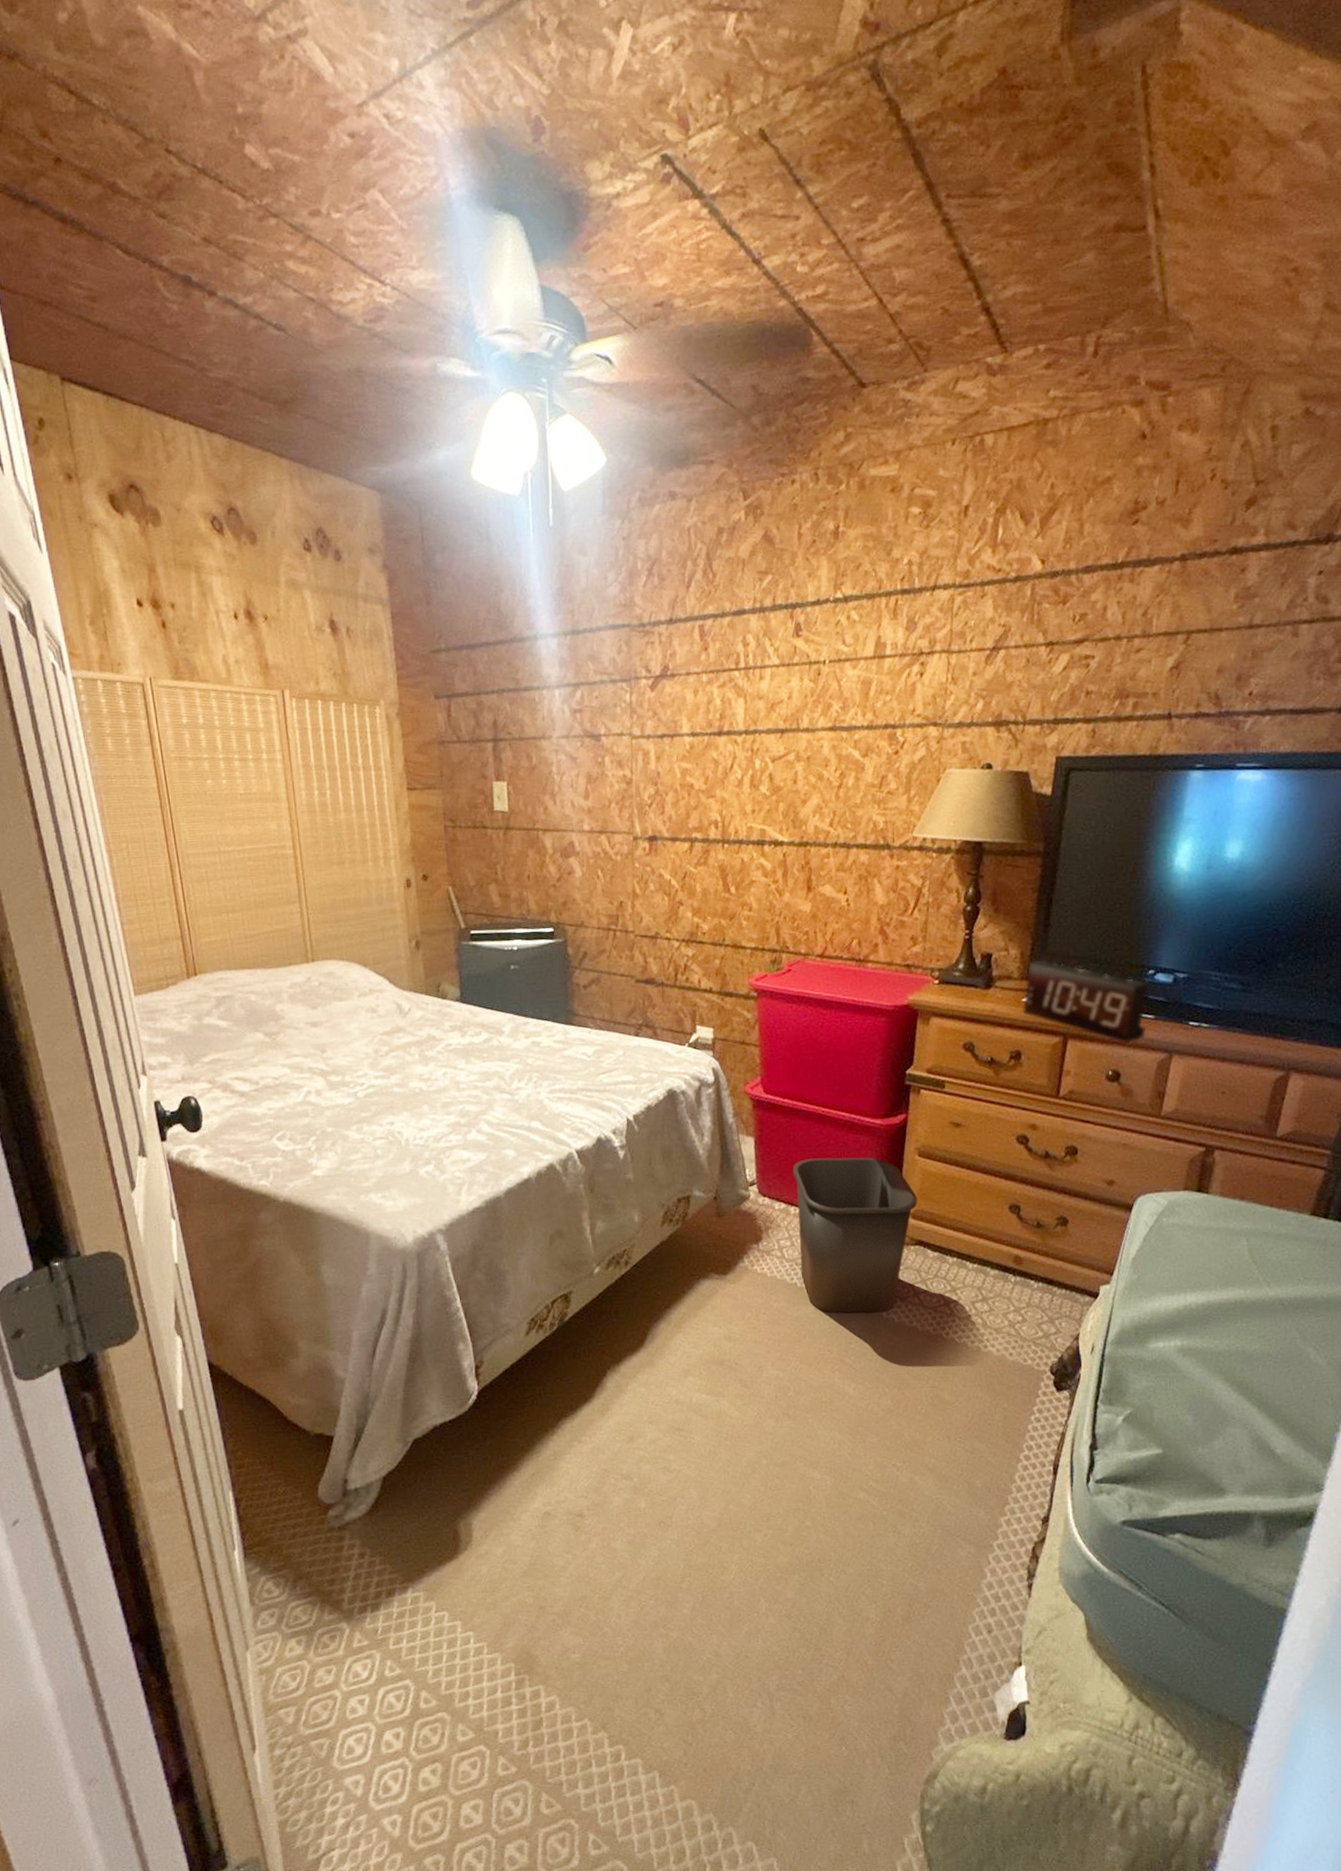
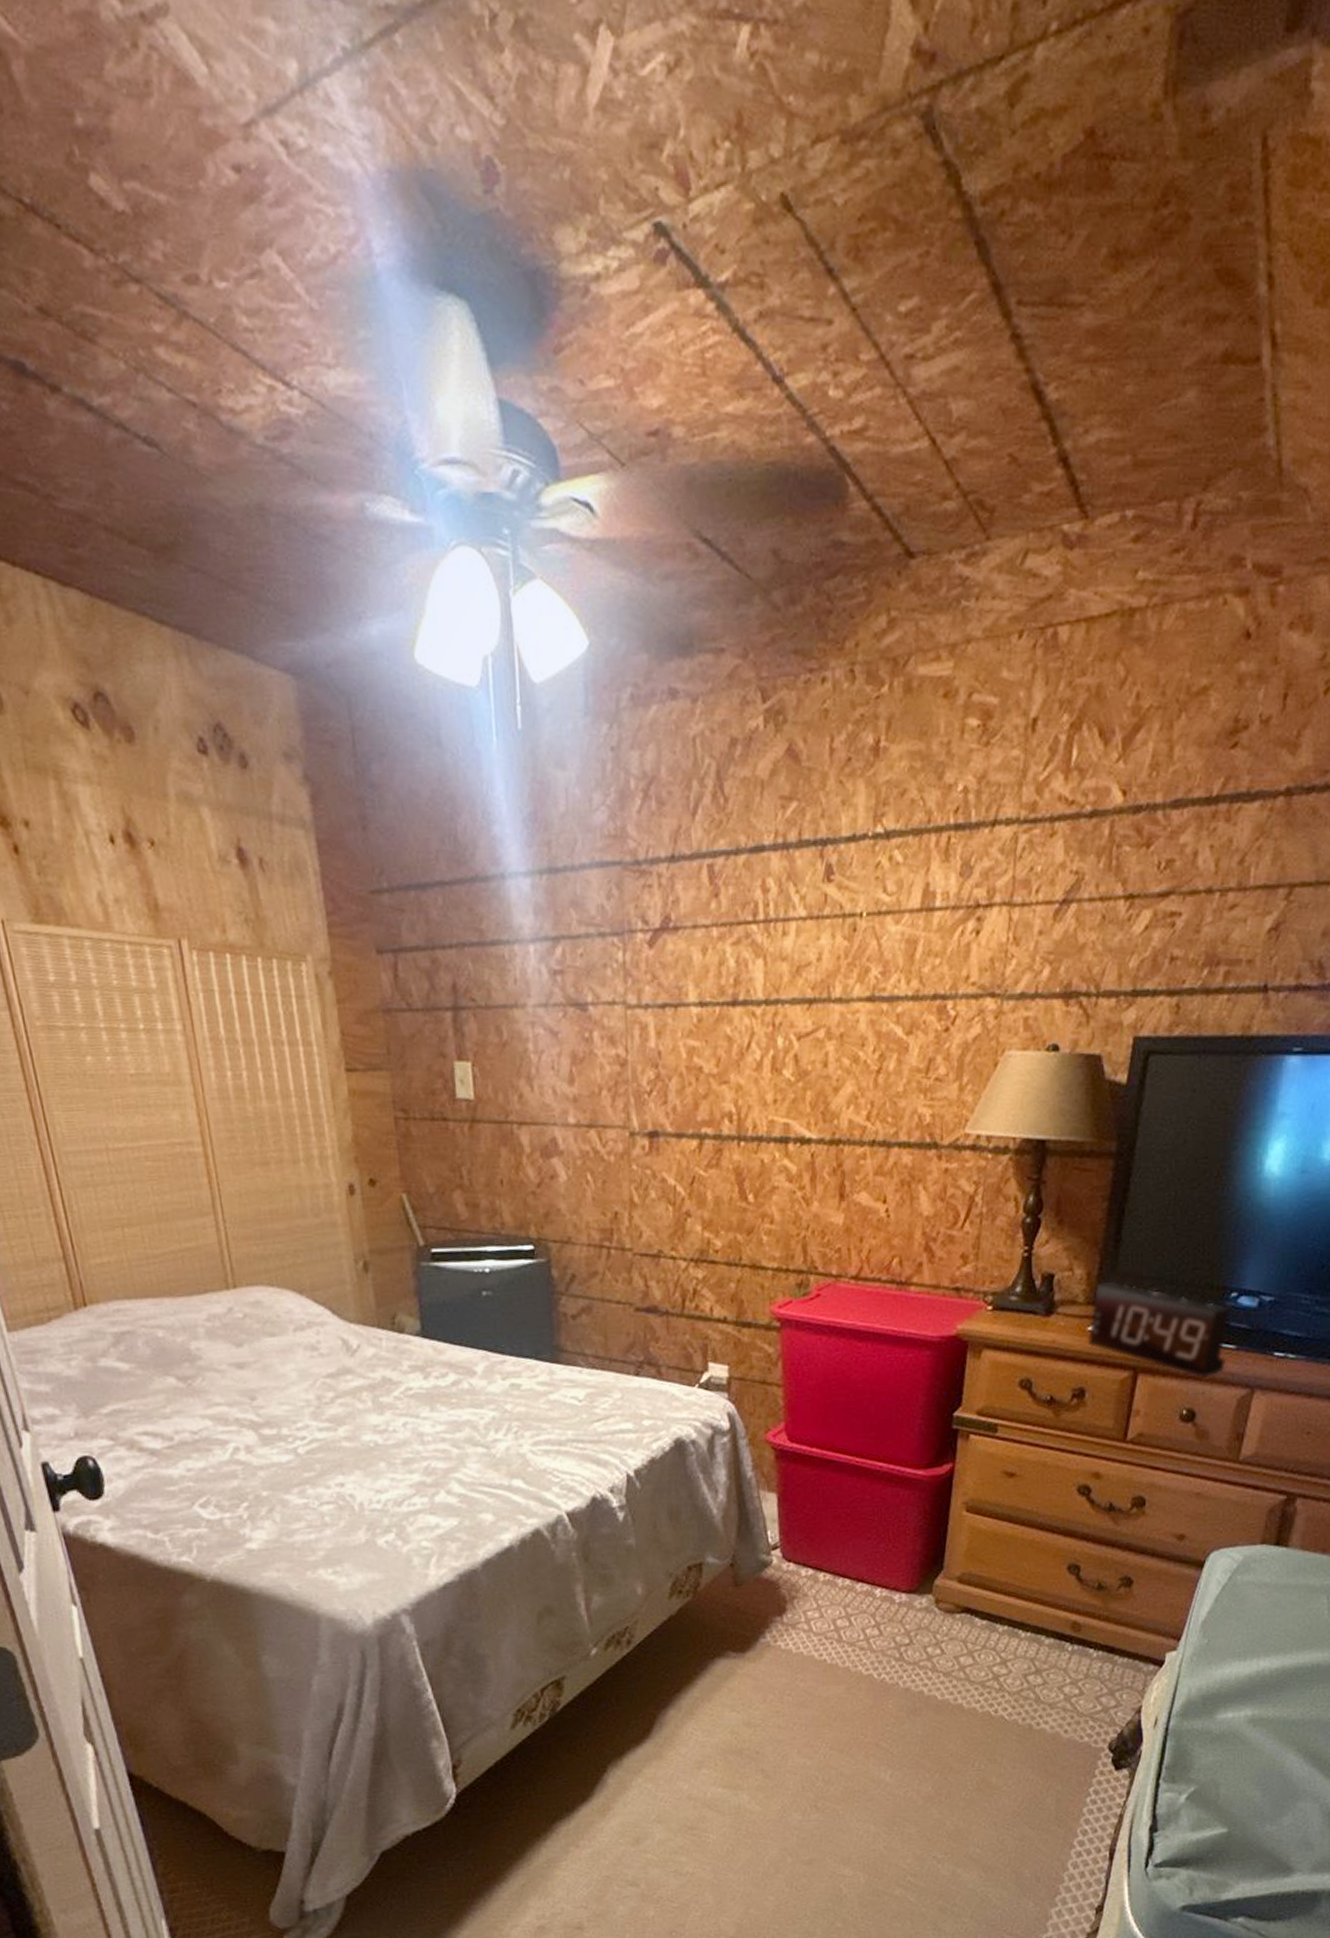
waste bin: present [792,1157,917,1314] -> none [821,1514,964,1693]

